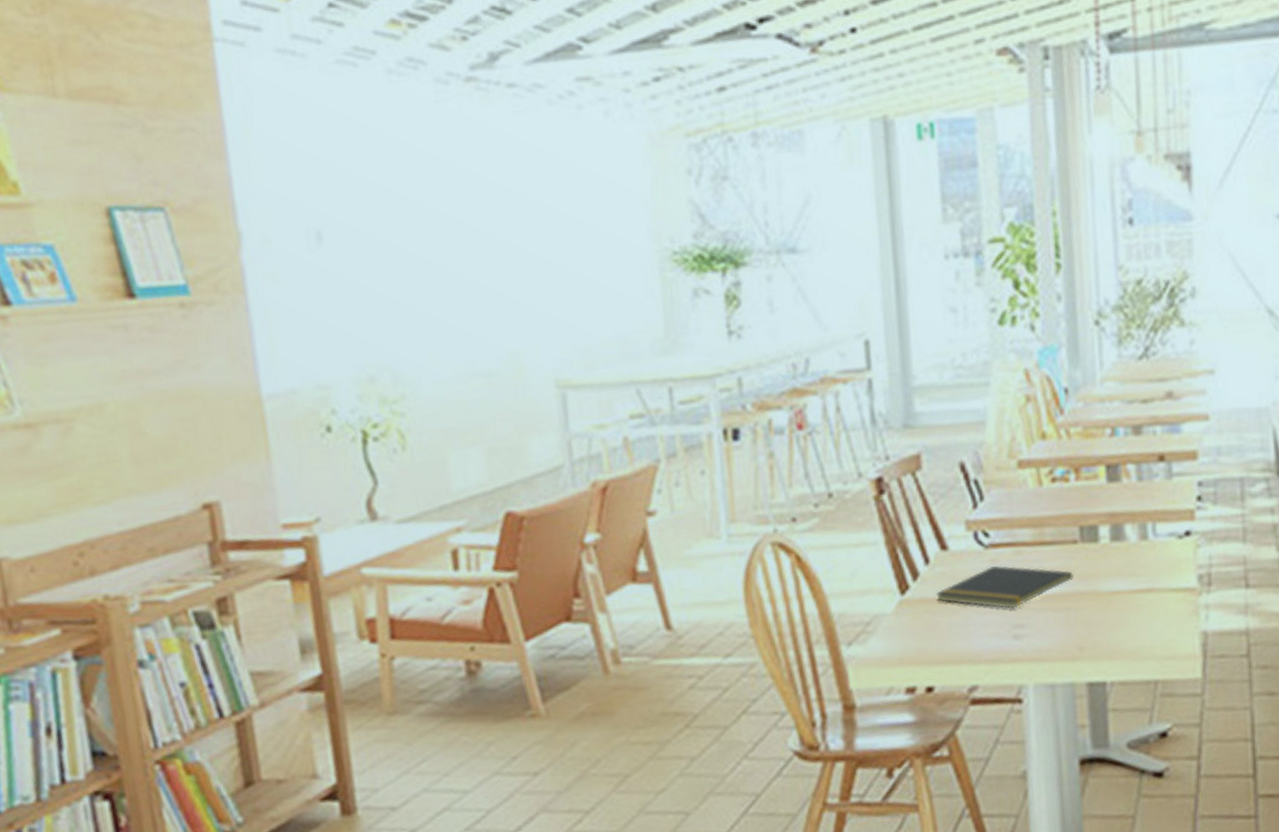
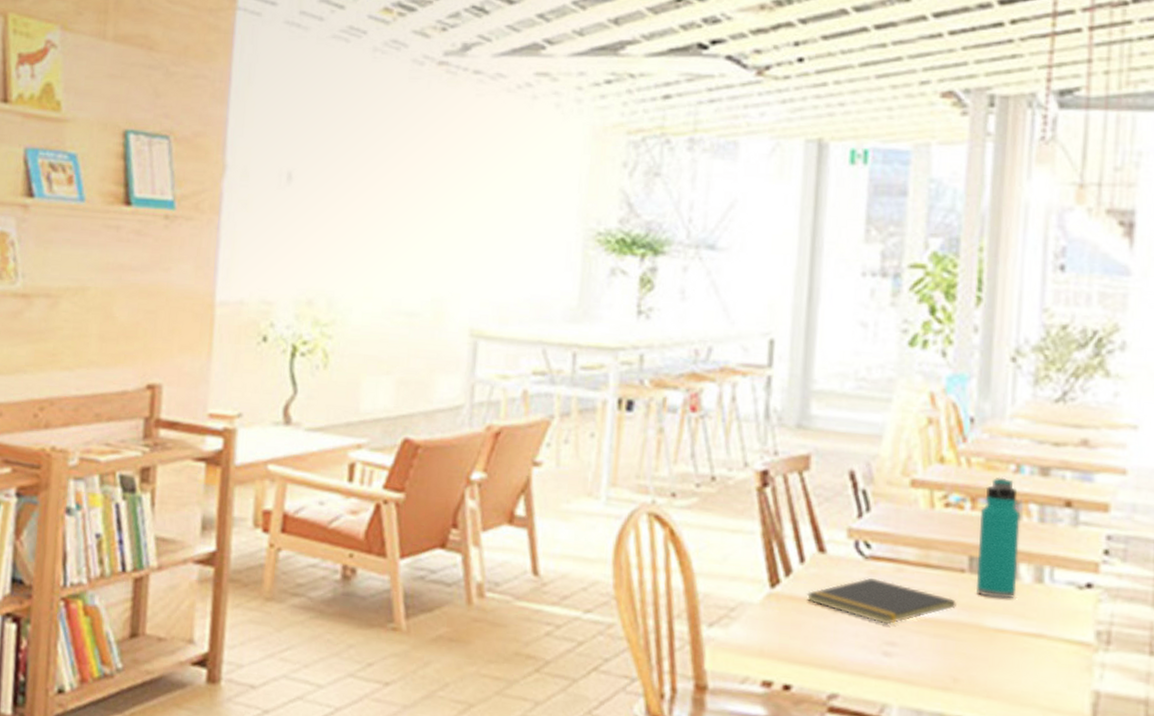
water bottle: none [1085,443,1125,562] -> present [975,477,1021,599]

